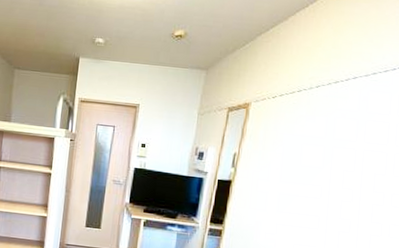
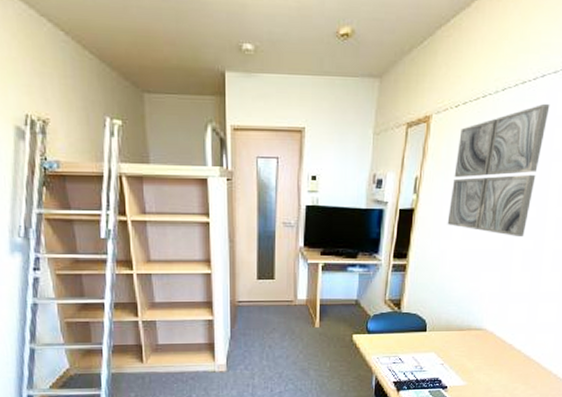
wall art: none [262,100,362,217] -> present [447,103,550,236]

